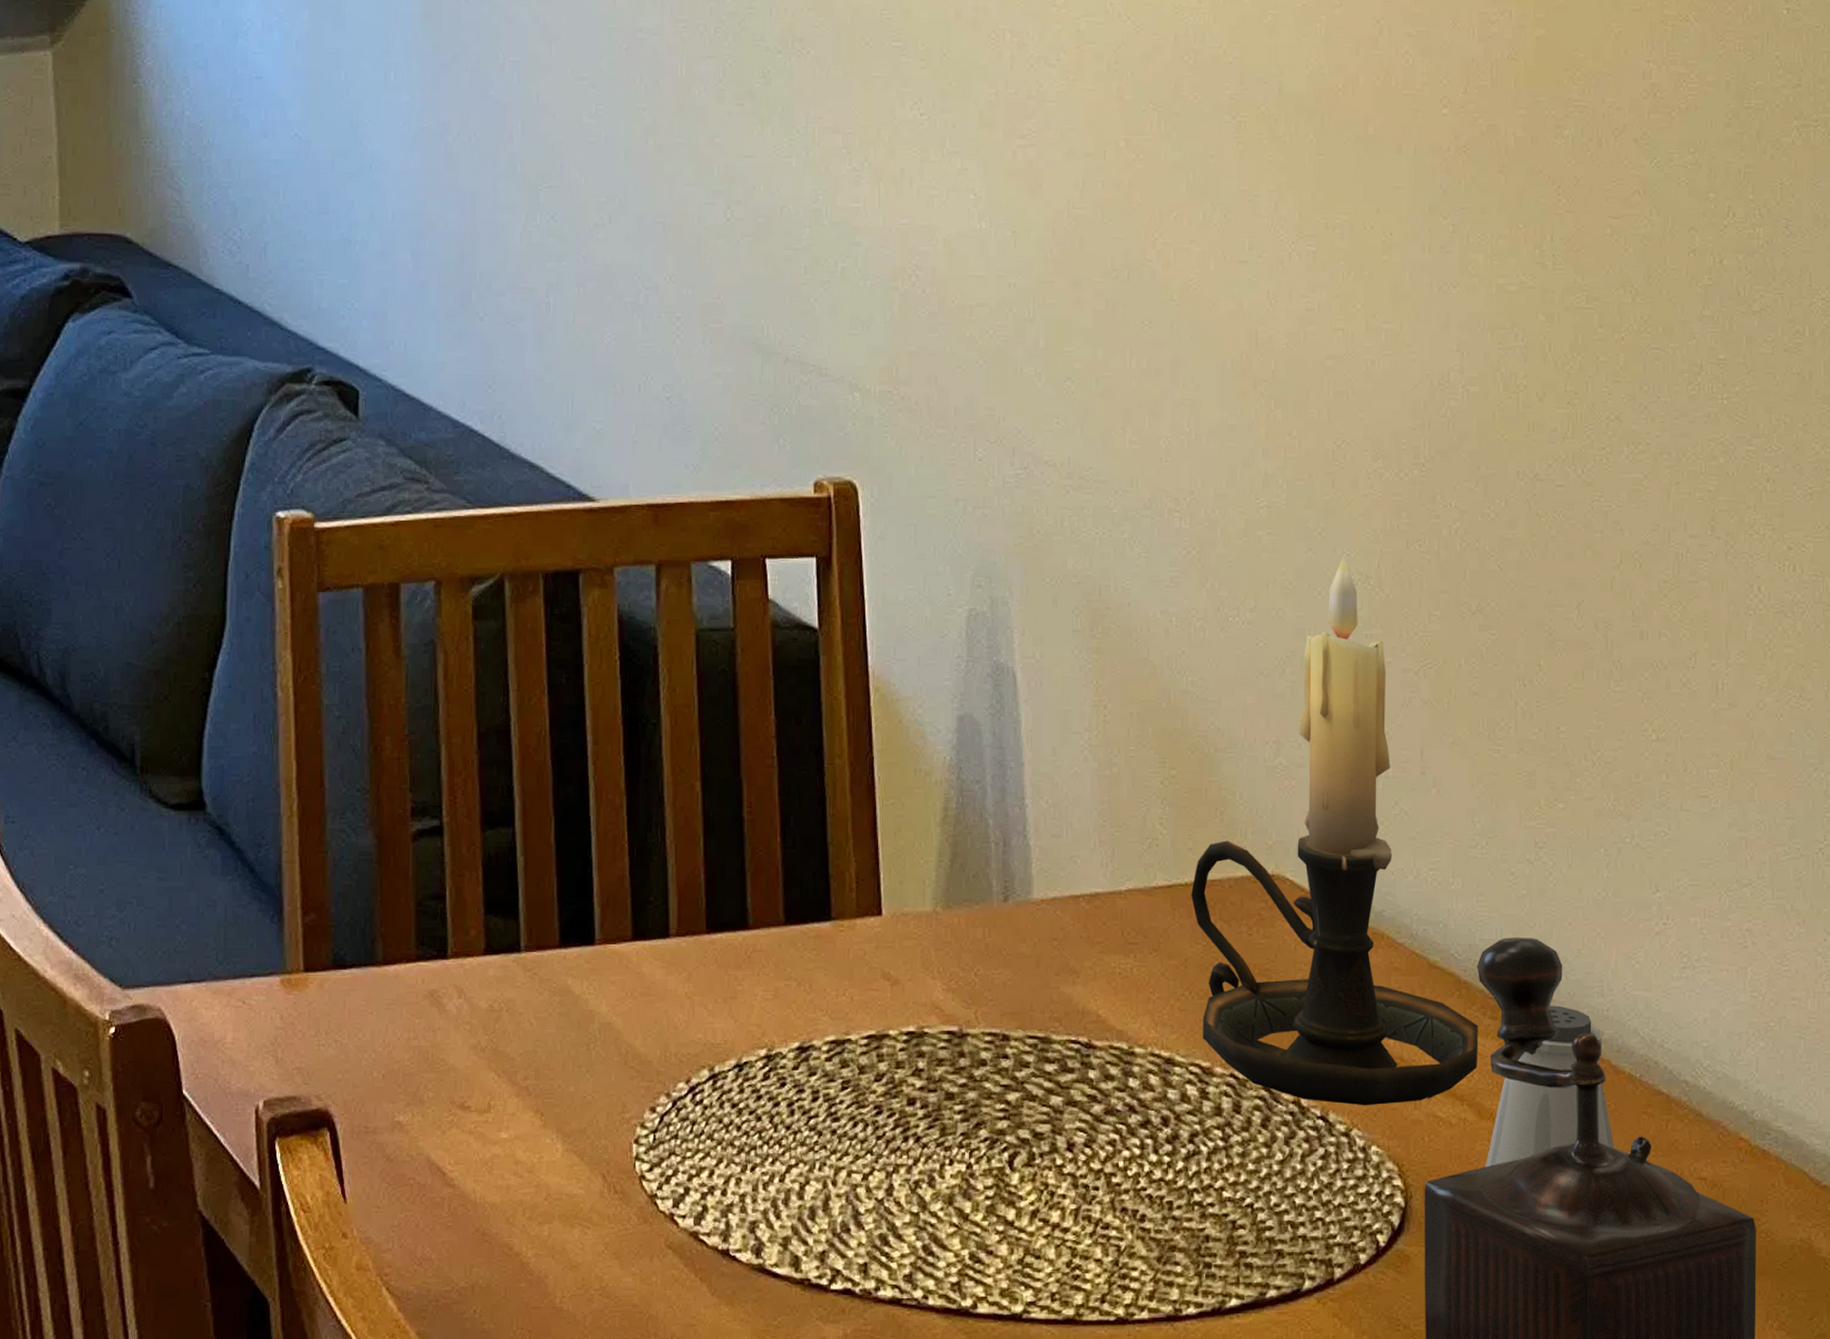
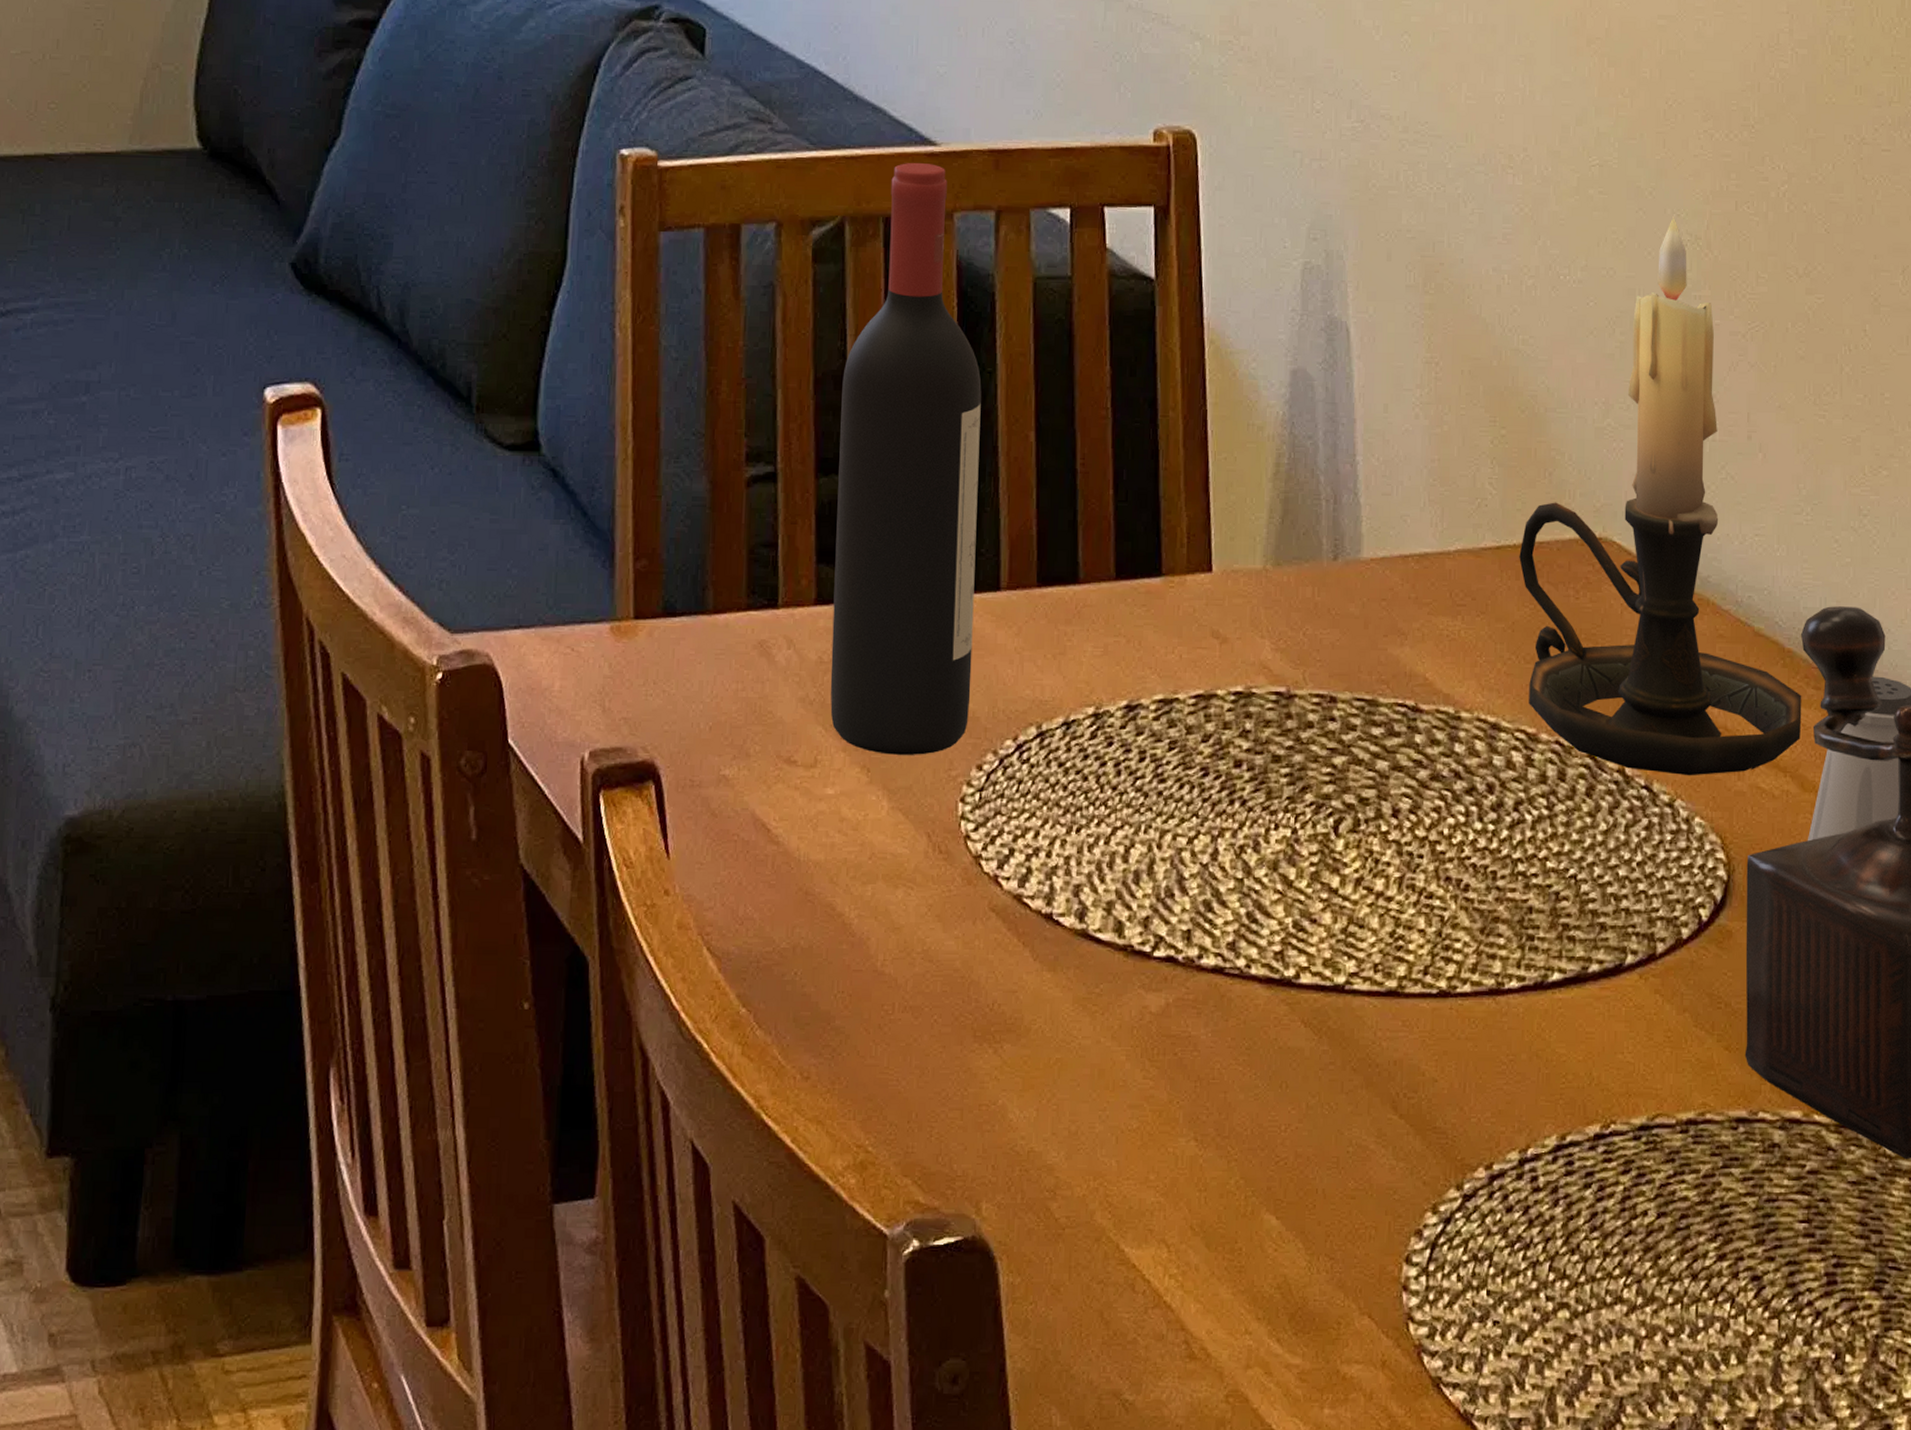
wine bottle: none [502,518,646,1099] -> present [830,162,982,755]

